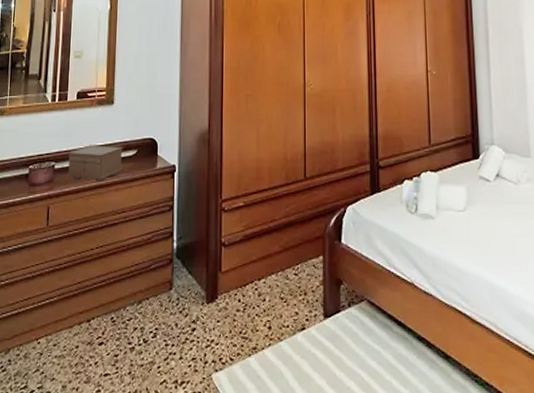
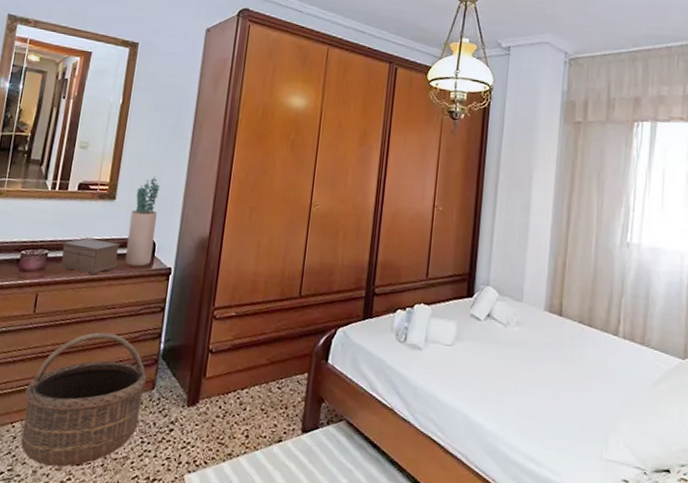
basket: none [47,237,164,379] -> present [20,332,147,467]
vase: none [129,76,156,168] -> present [125,176,160,267]

